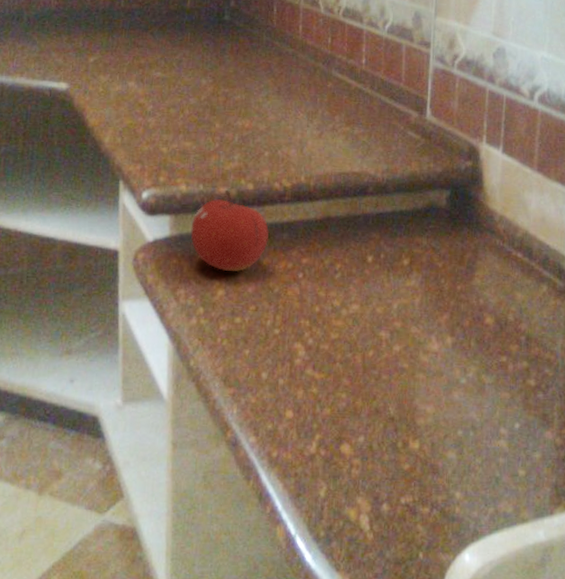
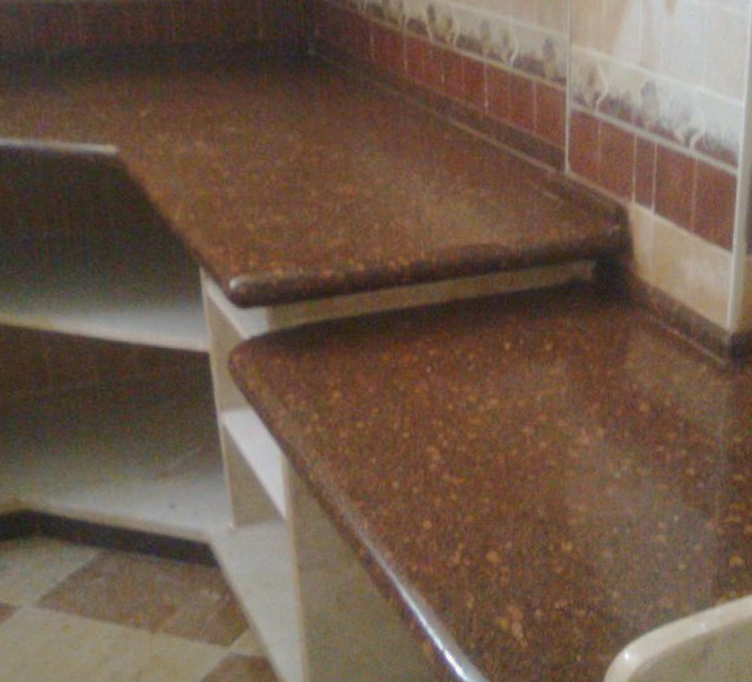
fruit: present [190,190,270,272] -> none [293,274,388,369]

